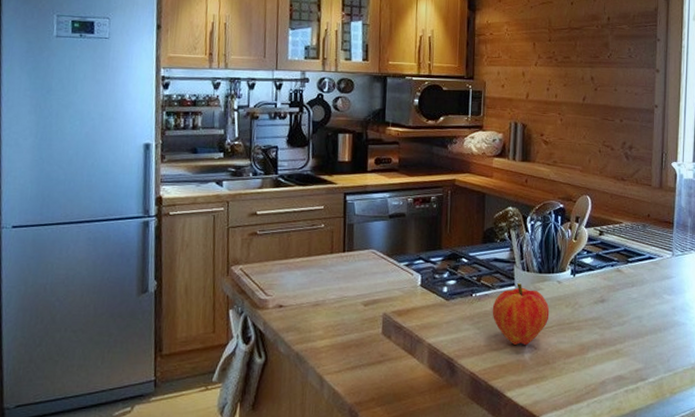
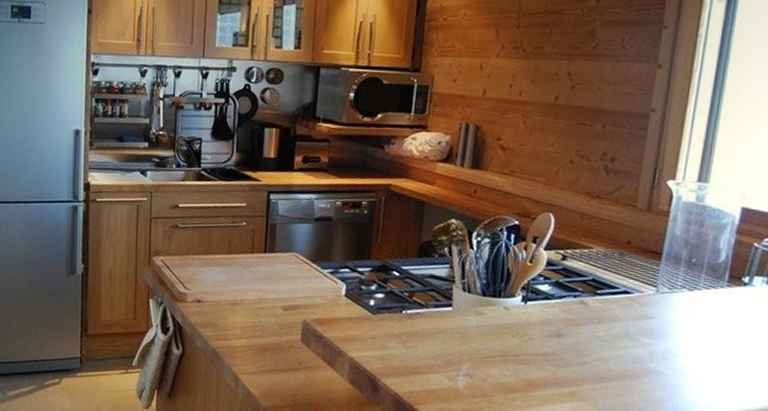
fruit: present [492,283,550,345] -> none [423,304,492,373]

